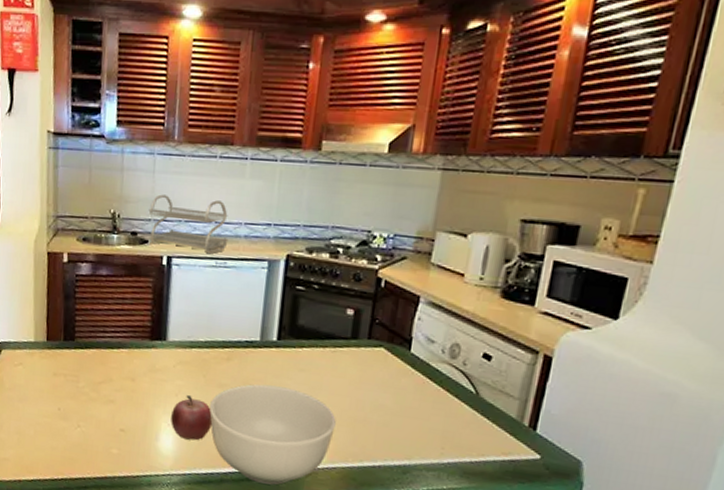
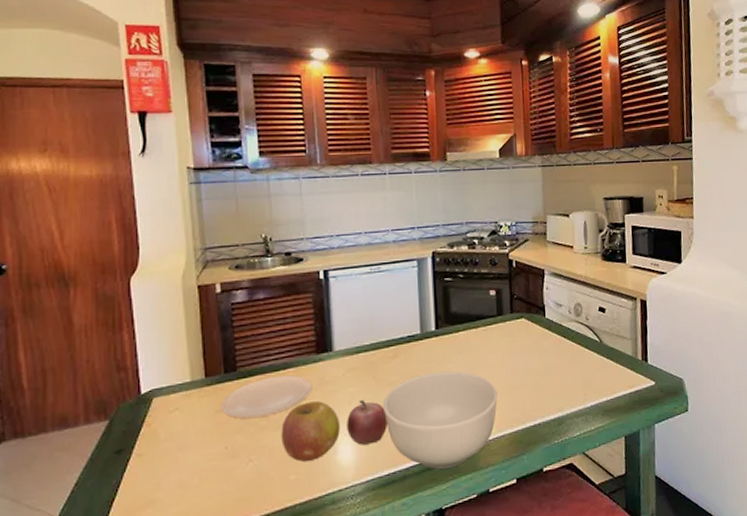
plate: none [57,353,143,390] -> present [220,375,313,420]
fruit: none [108,384,165,441] -> present [281,401,340,463]
dish rack: present [148,194,229,254] -> none [300,213,379,263]

